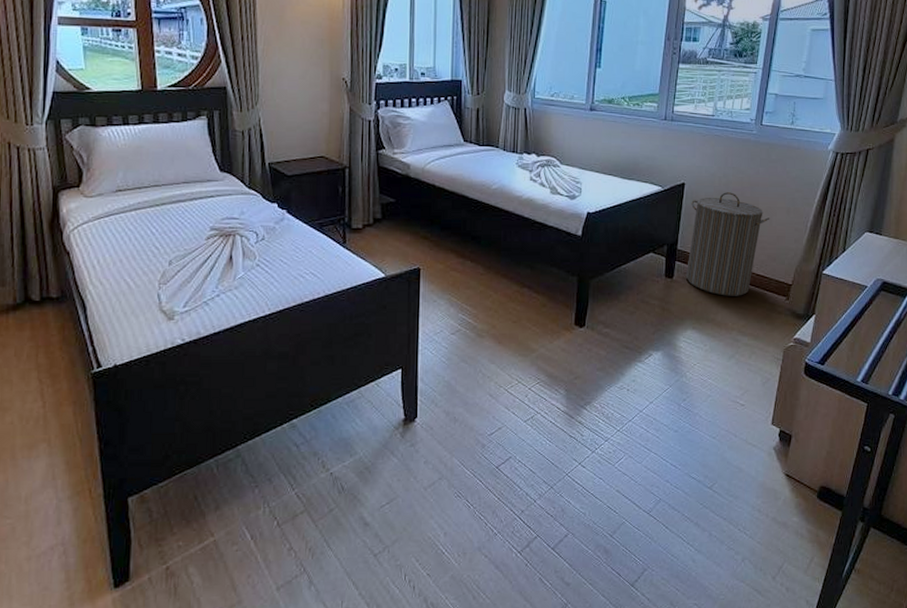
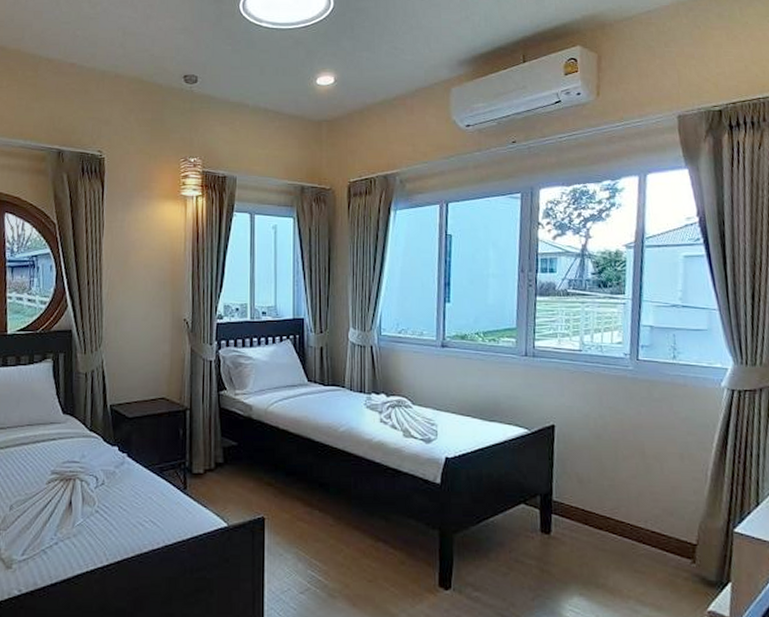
laundry hamper: present [685,192,770,296] -> none [564,435,660,557]

